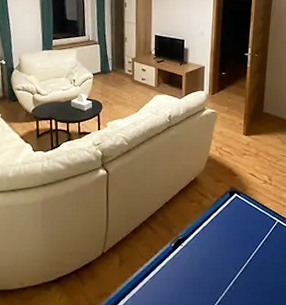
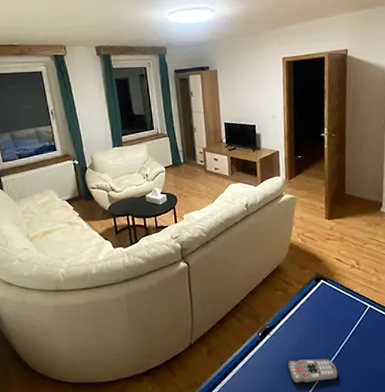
remote control: none [197,271,244,295] -> present [288,359,338,384]

